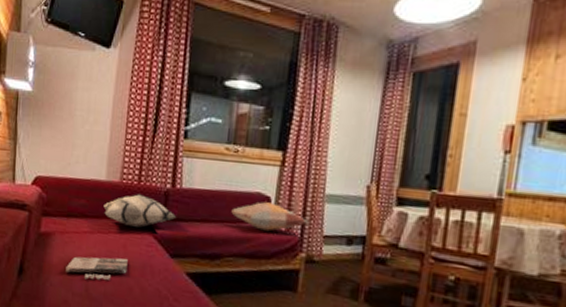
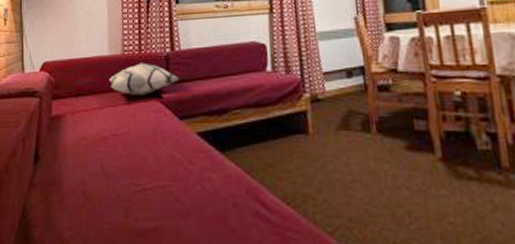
magazine: present [66,256,128,280] -> none [79,129,139,156]
decorative pillow: present [231,202,308,232] -> none [230,49,306,78]

